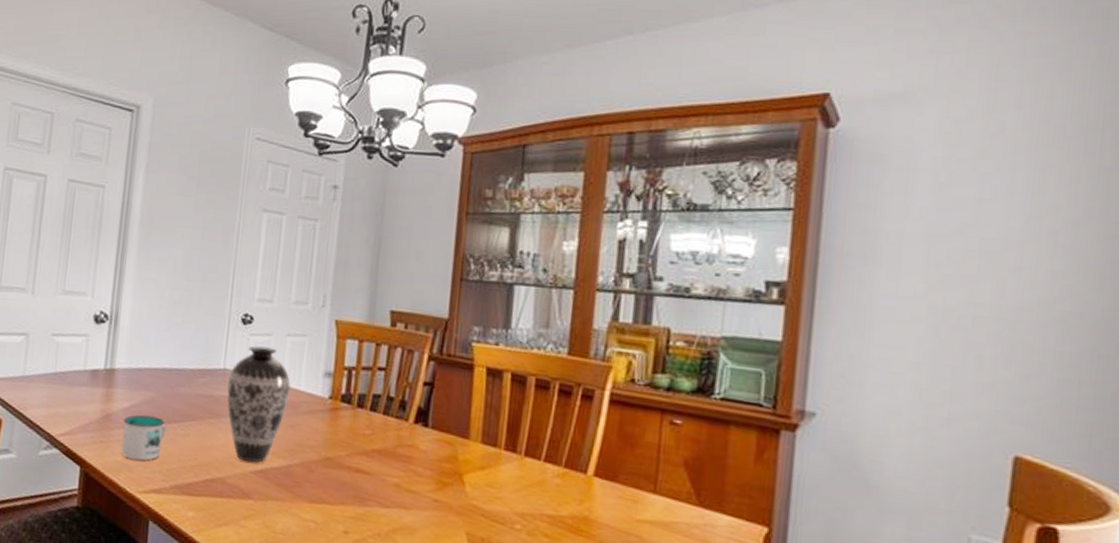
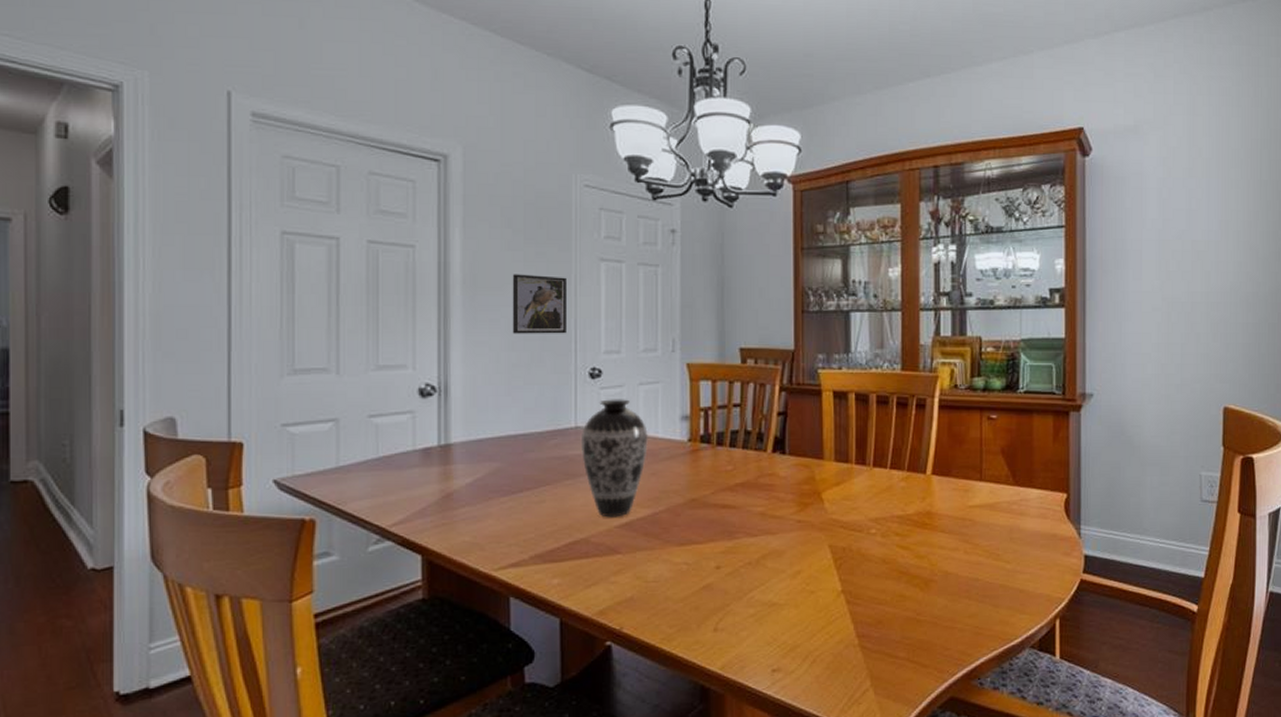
mug: present [122,414,167,461] -> none [468,487,519,537]
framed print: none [177,218,231,279] -> present [512,274,566,334]

